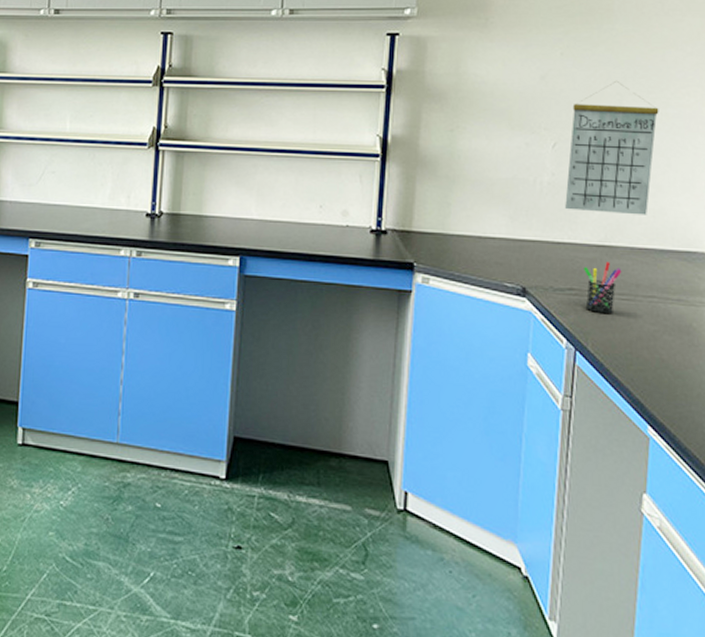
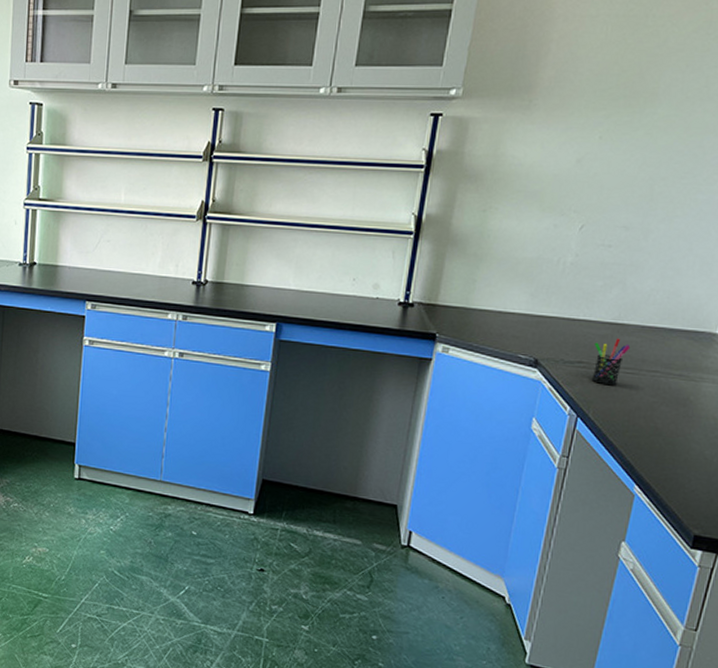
calendar: present [565,81,659,215] -> none [585,166,689,296]

